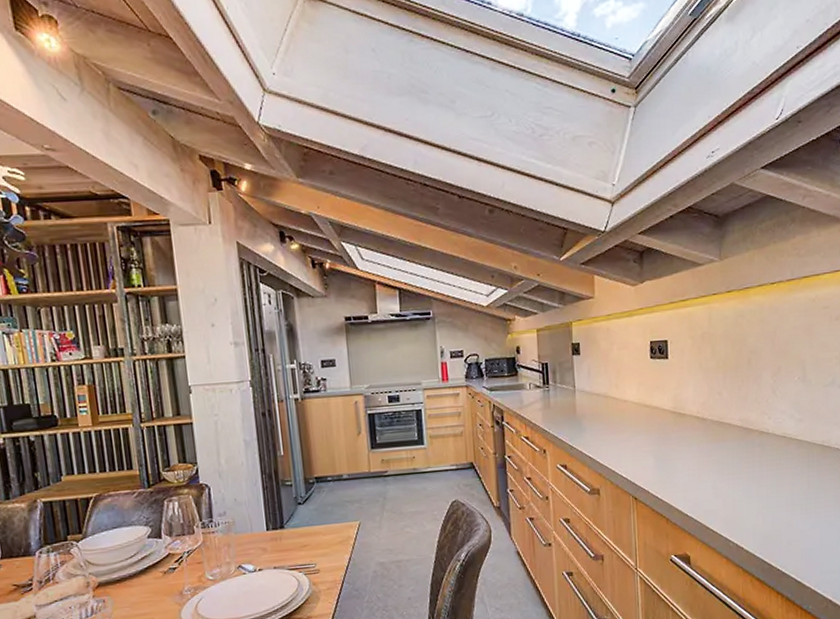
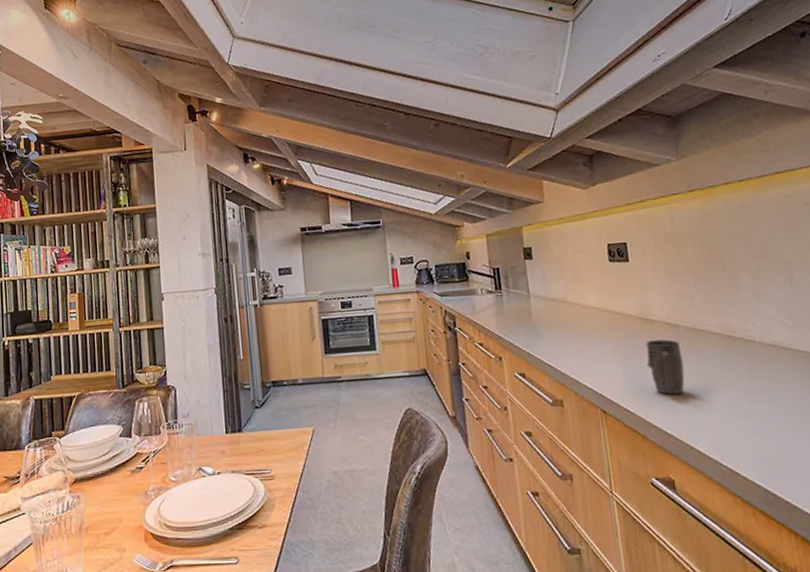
mug: none [676,432,707,482] -> present [645,339,685,395]

